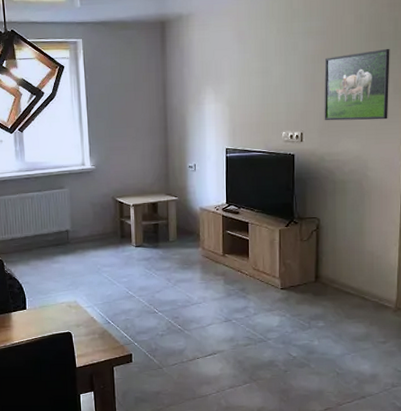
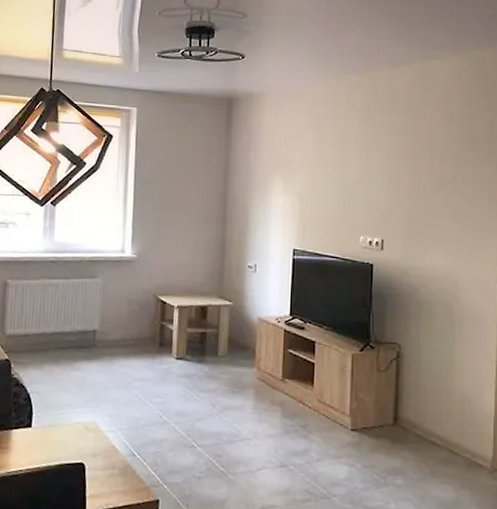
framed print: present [324,48,390,121] -> none [409,153,485,234]

